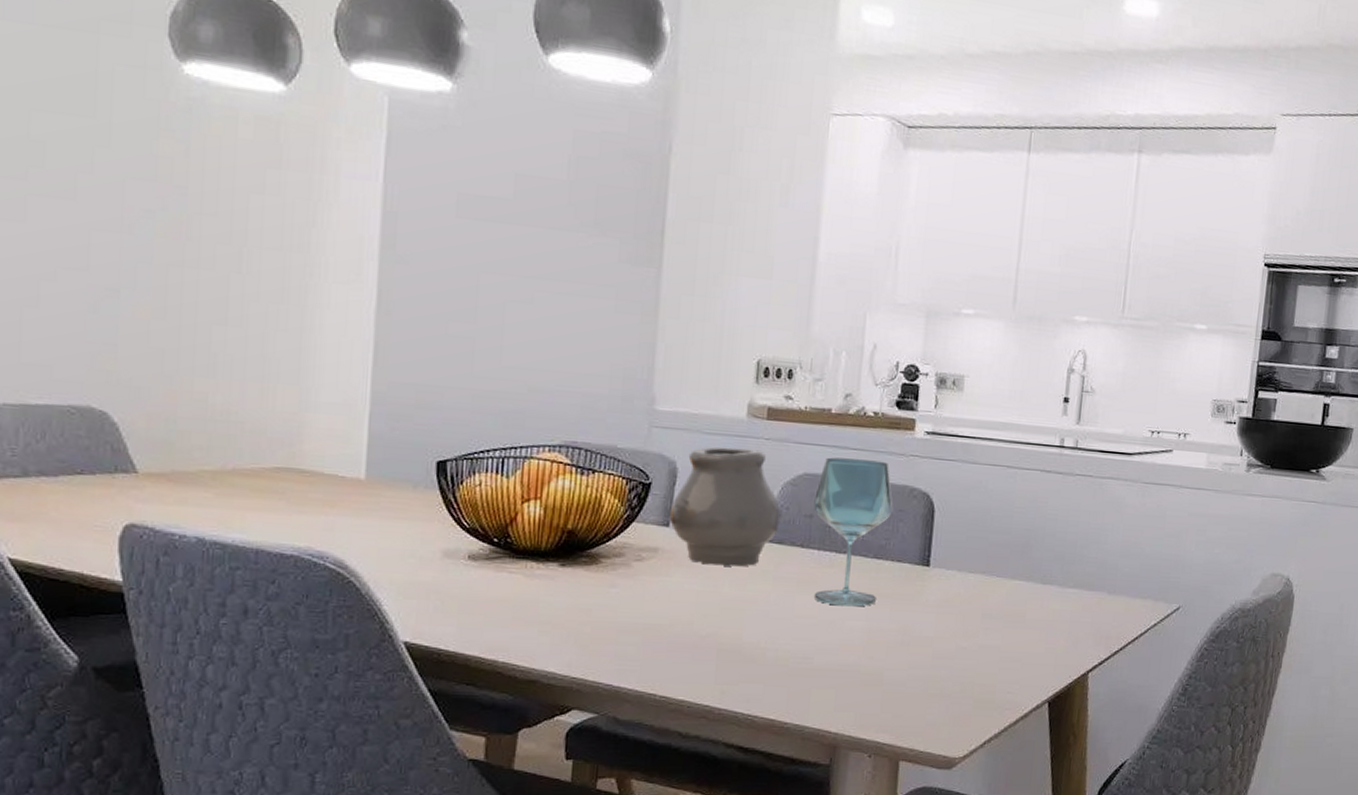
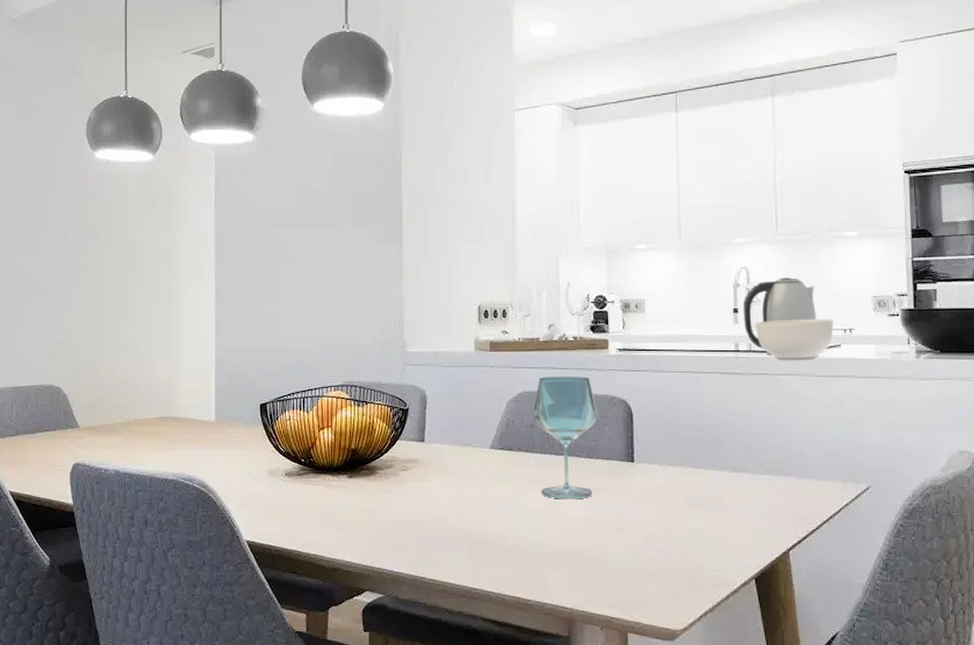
vase: present [669,446,781,567] -> none [424,376,508,471]
kettle: none [1073,367,1154,456] -> present [742,277,816,356]
bowl: none [1084,415,1170,465] -> present [754,319,834,361]

